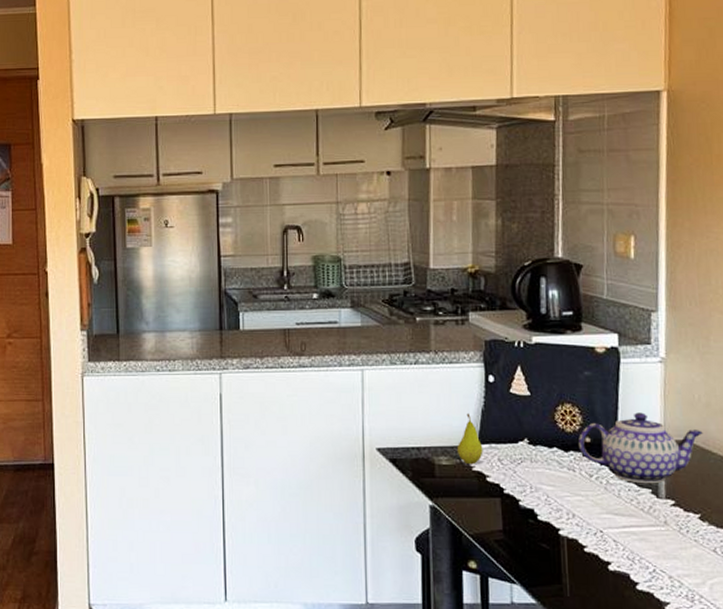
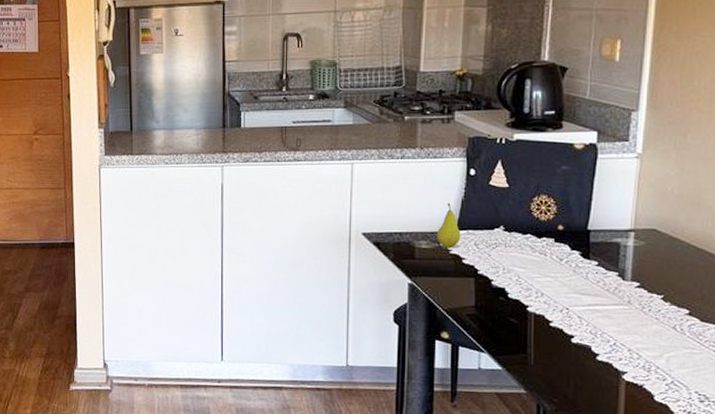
teapot: present [579,412,703,484] -> none [552,203,673,268]

